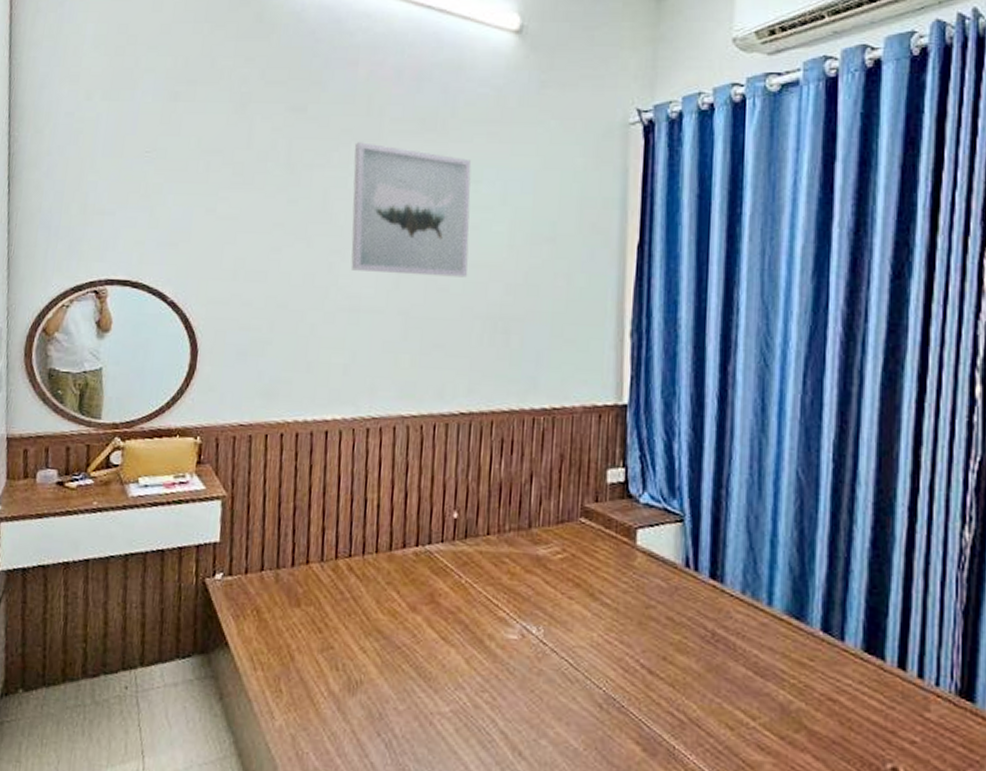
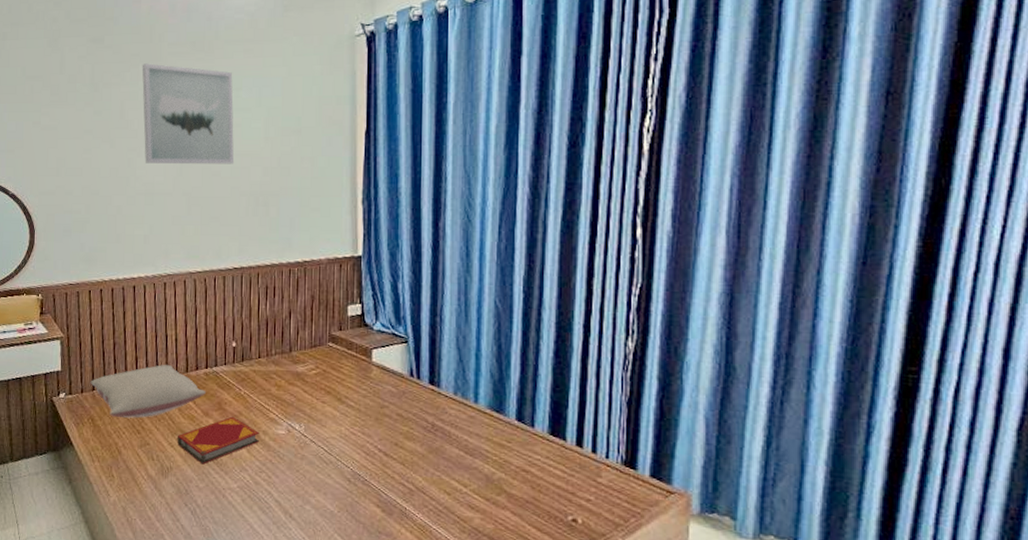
pillow: none [257,539,414,611] -> present [89,365,206,418]
hardback book: none [371,613,483,679] -> present [177,416,259,465]

